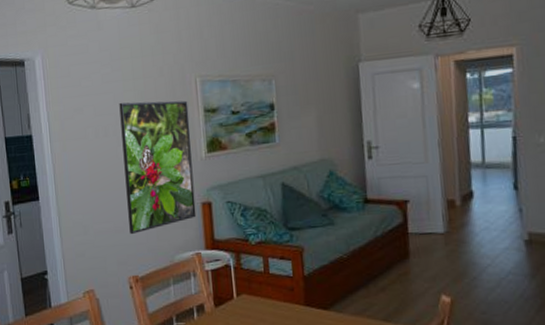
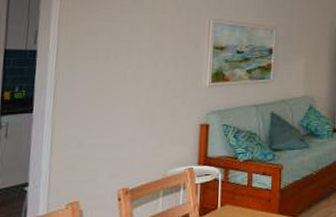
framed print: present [119,100,197,234] -> none [127,31,200,149]

